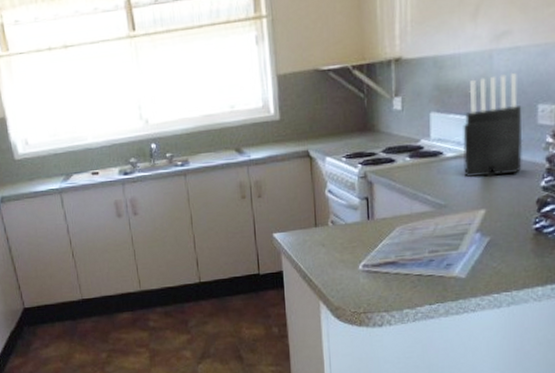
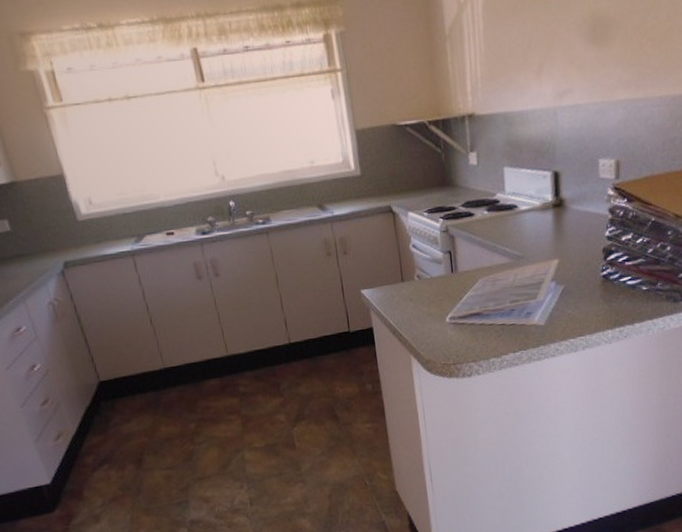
knife block: present [463,72,523,178] -> none [534,129,589,230]

